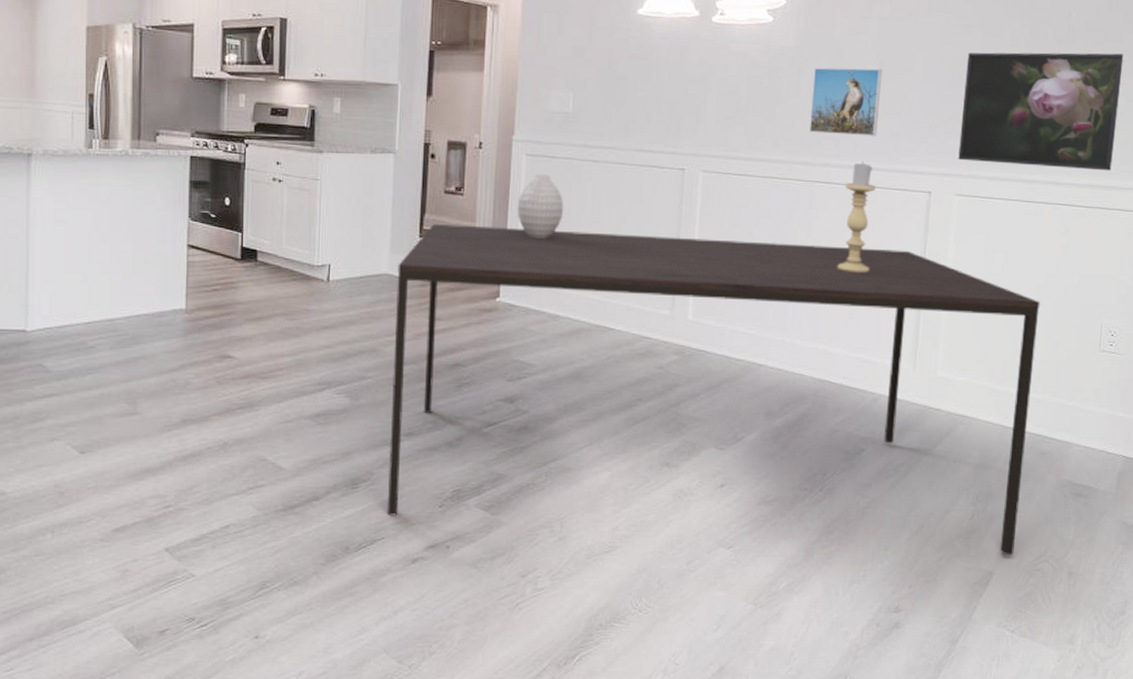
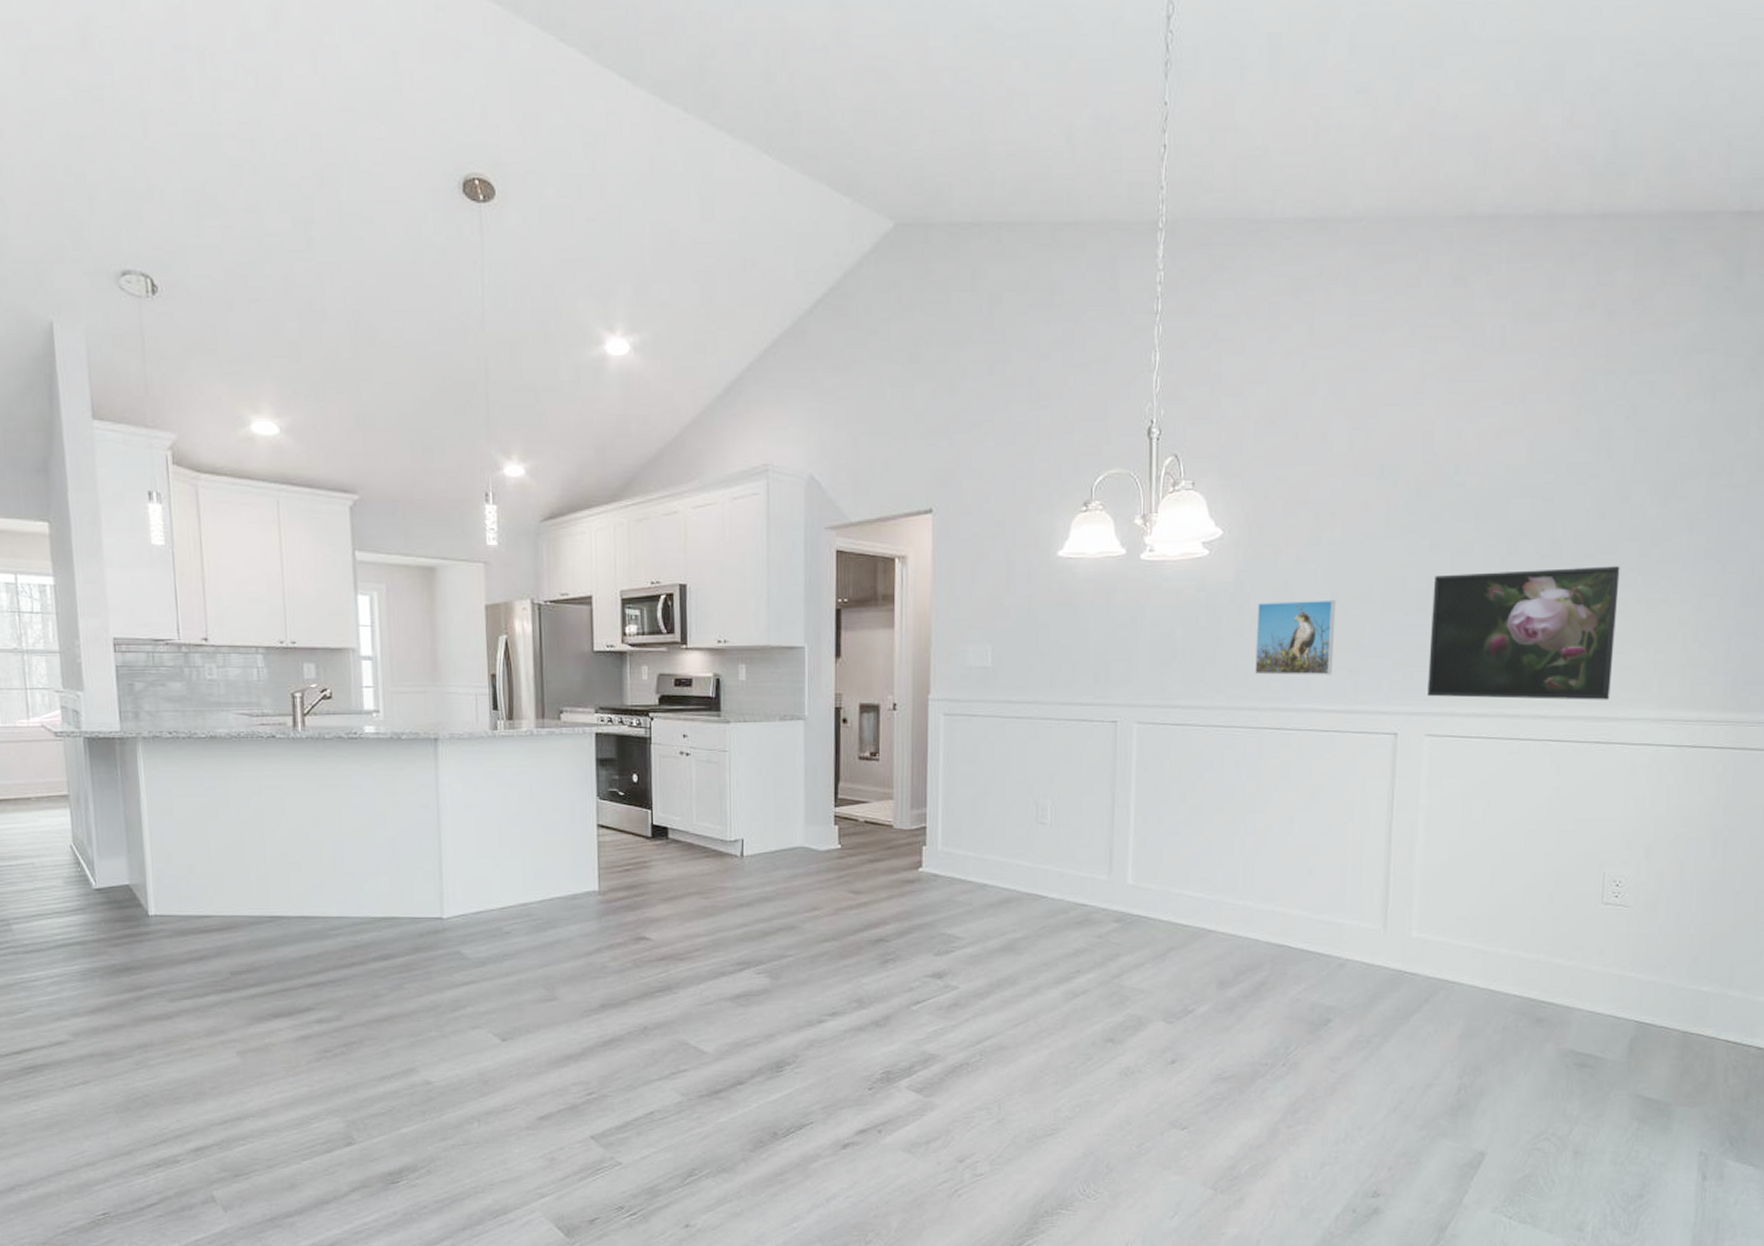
dining table: present [386,224,1040,556] -> none [813,792,1530,1134]
vase: present [517,174,564,239] -> none [936,734,987,803]
candle holder: present [837,161,876,273] -> none [1292,703,1333,826]

